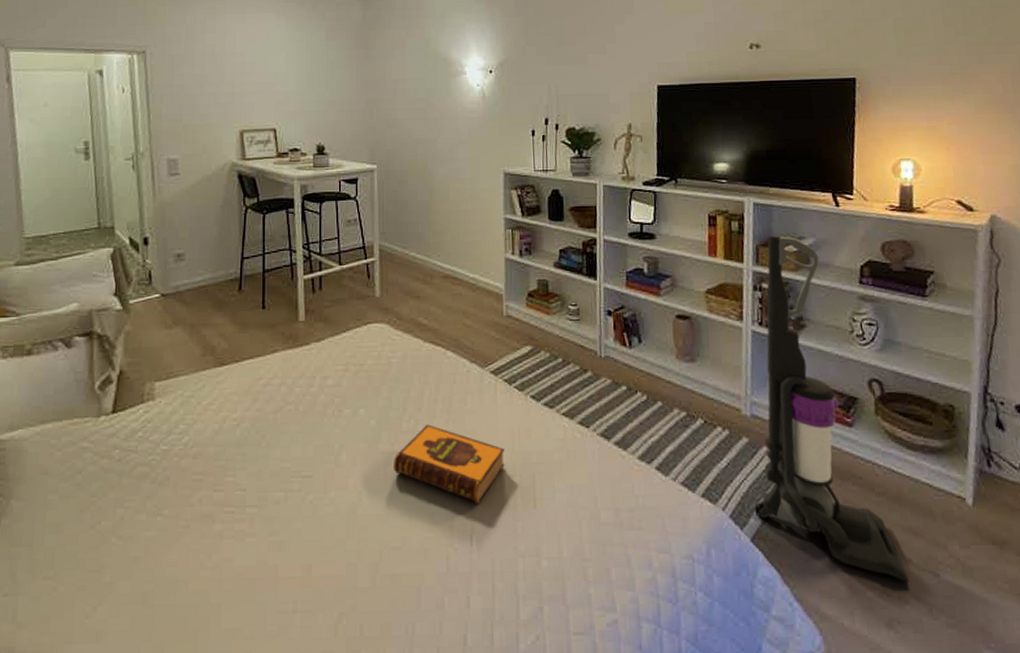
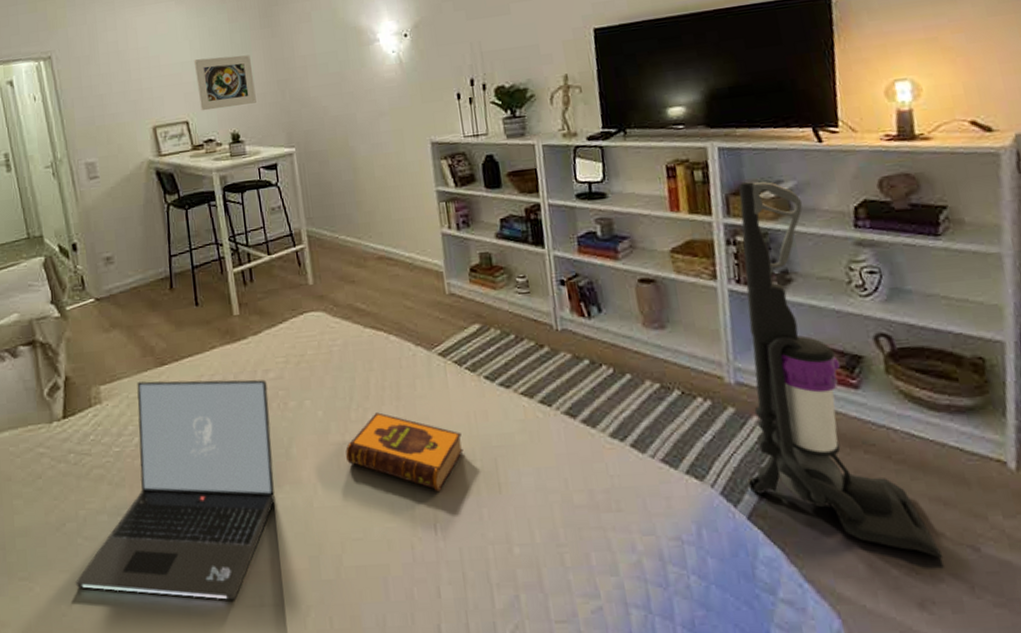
laptop: none [104,380,324,605] -> present [75,379,275,600]
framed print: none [288,71,344,121] -> present [193,55,256,111]

